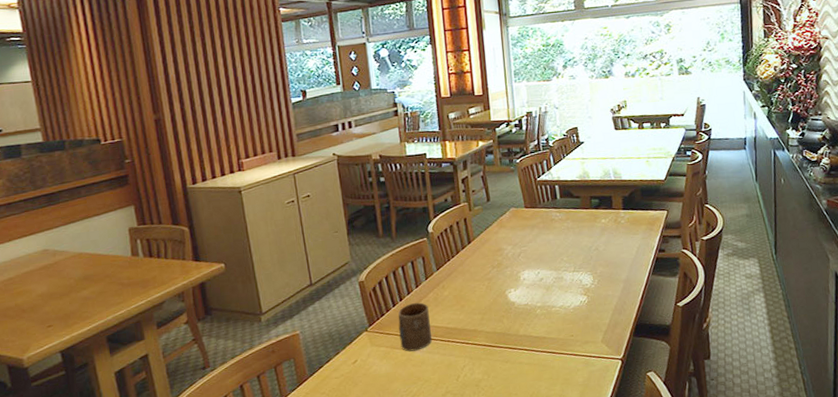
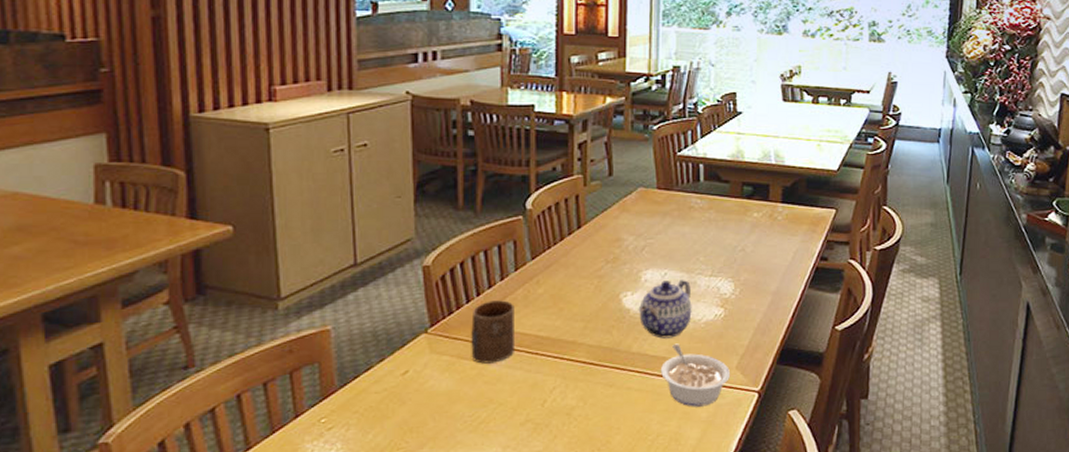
teapot: none [520,276,563,323] -> present [638,280,692,339]
legume: none [543,326,598,375] -> present [661,343,731,407]

